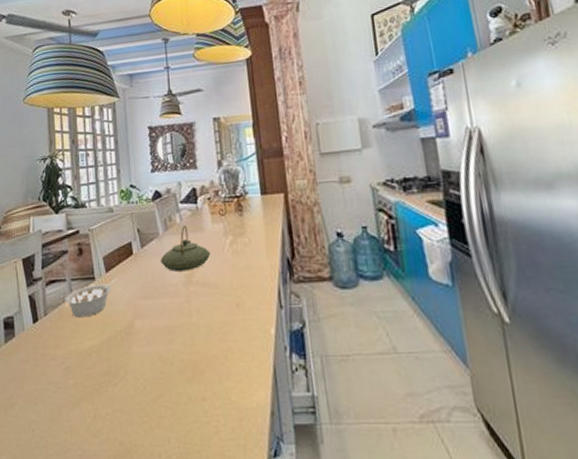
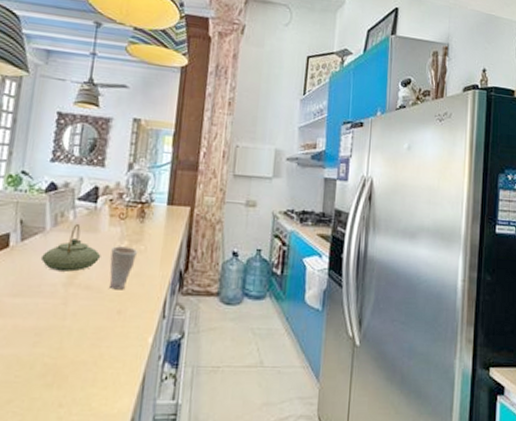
cup: none [219,241,244,284] -> present [108,246,138,290]

